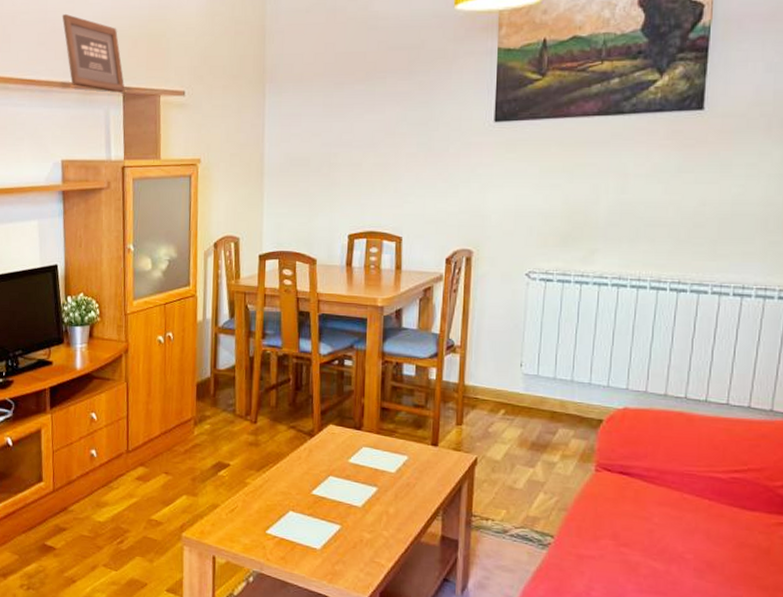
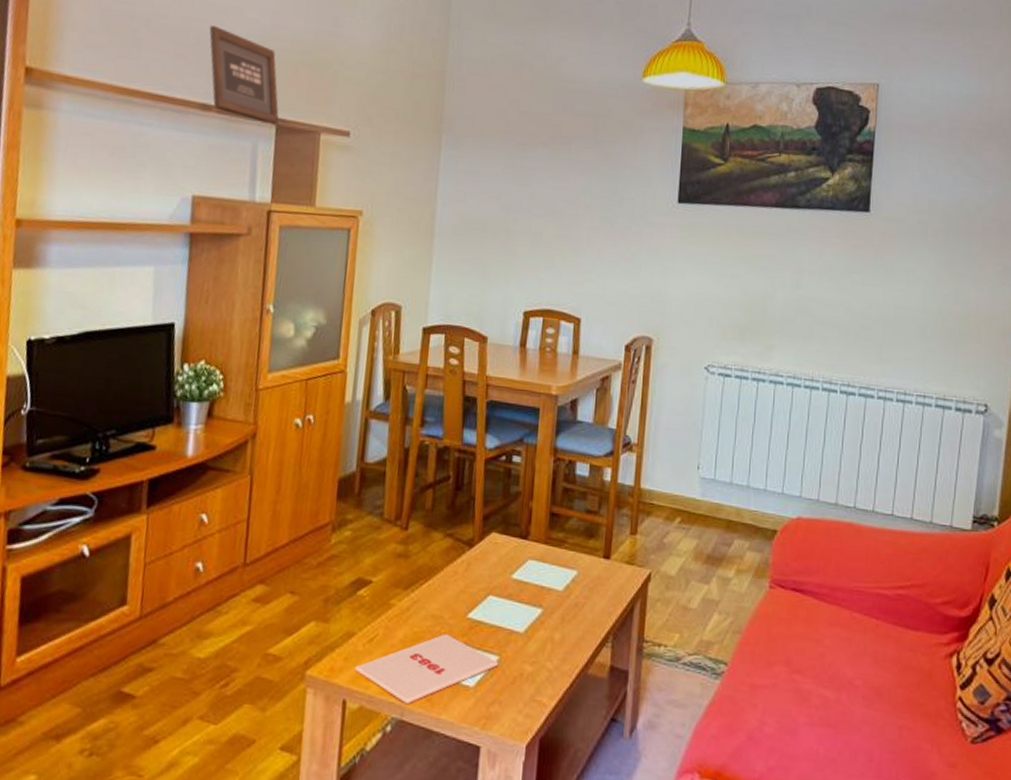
magazine: none [220,506,341,562] -> present [354,633,499,705]

